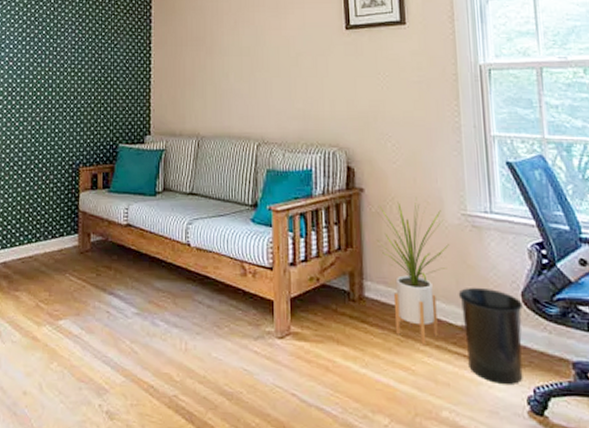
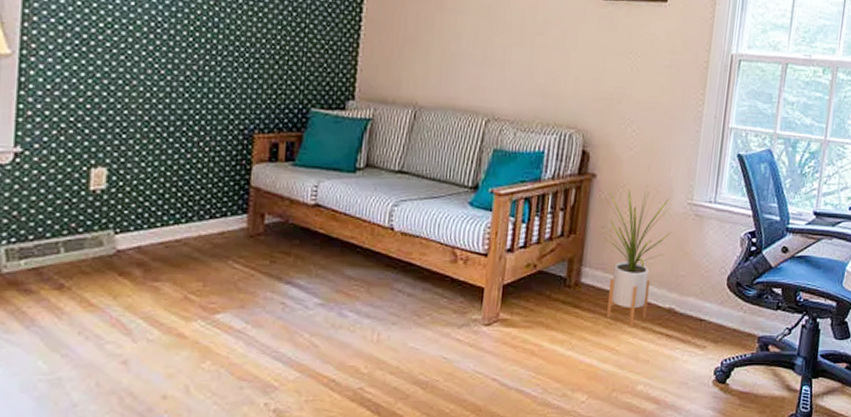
waste bin: present [458,287,523,384] -> none [669,272,726,358]

